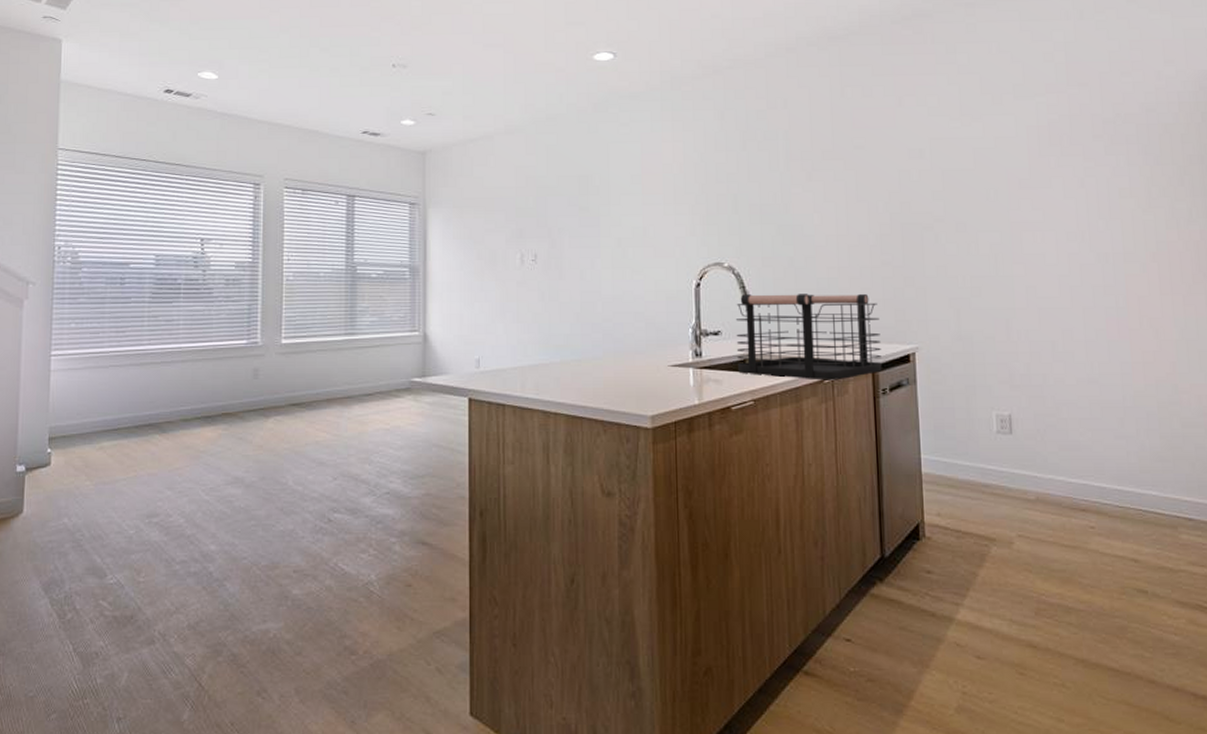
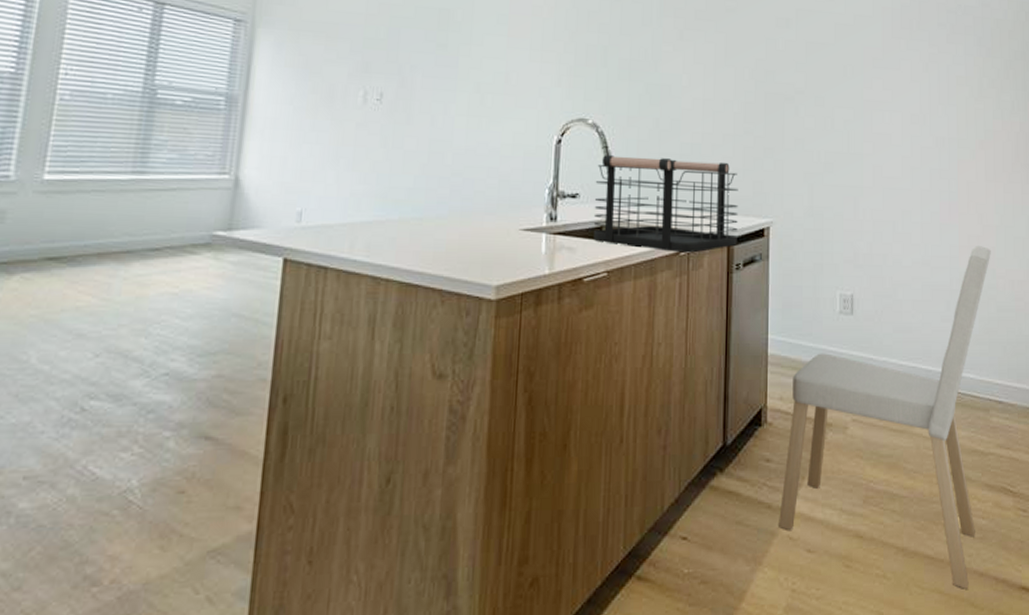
dining chair: none [944,361,1171,703] -> present [779,246,991,589]

